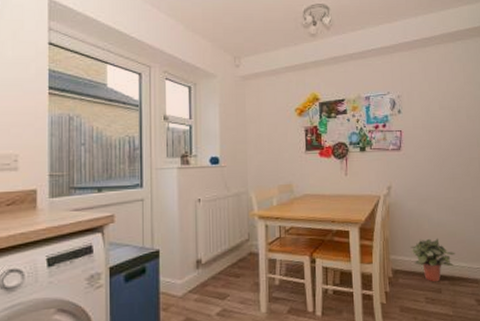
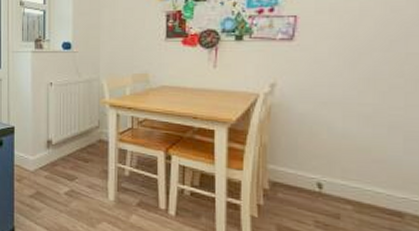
potted plant: present [410,238,455,282] -> none [298,150,367,206]

